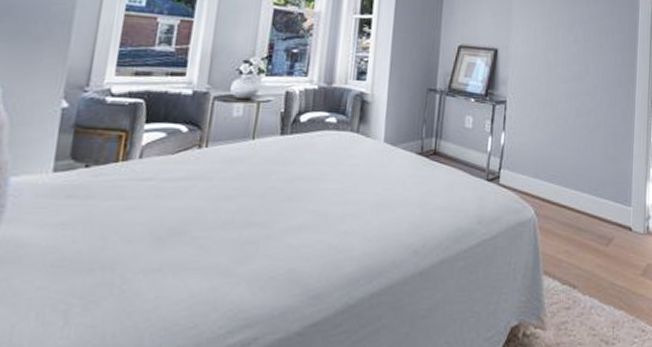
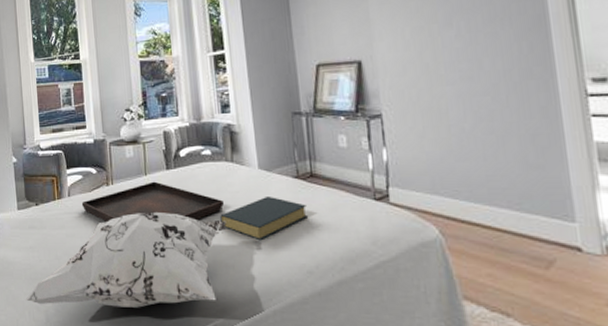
decorative pillow: none [34,182,339,302] -> present [25,211,227,308]
serving tray: none [156,147,340,195] -> present [81,181,224,223]
hardback book: none [332,172,425,219] -> present [220,197,309,241]

